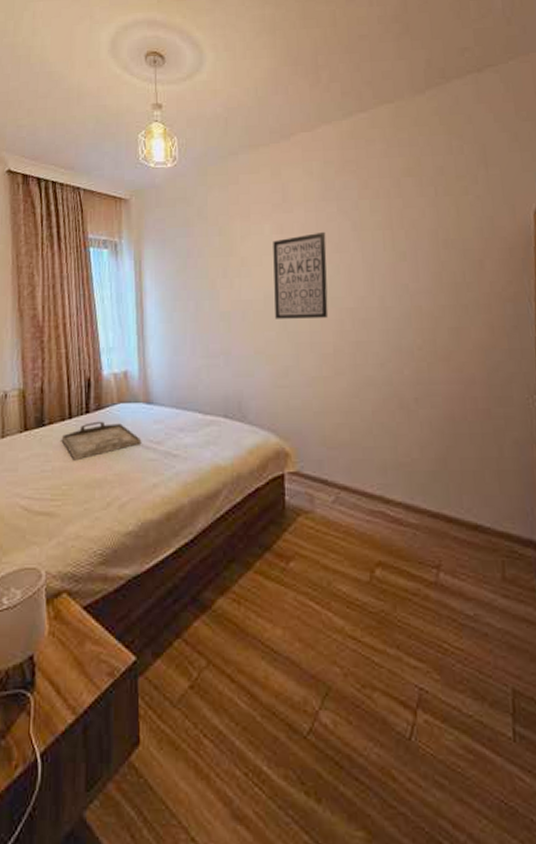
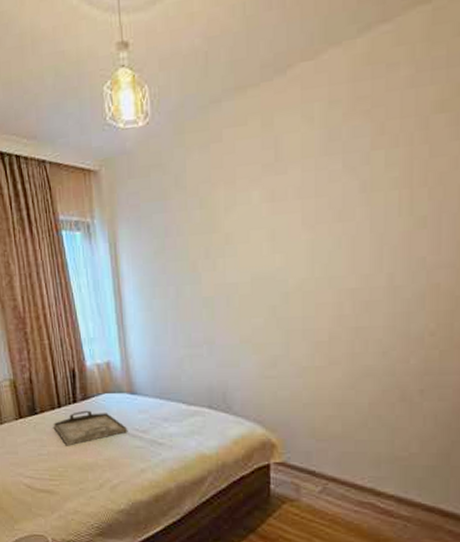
wall art: present [273,231,329,319] -> none [262,196,327,304]

